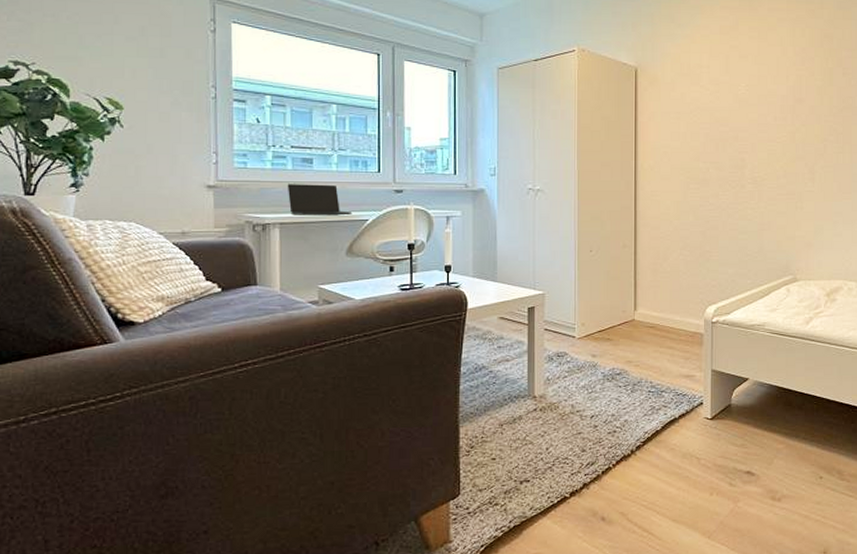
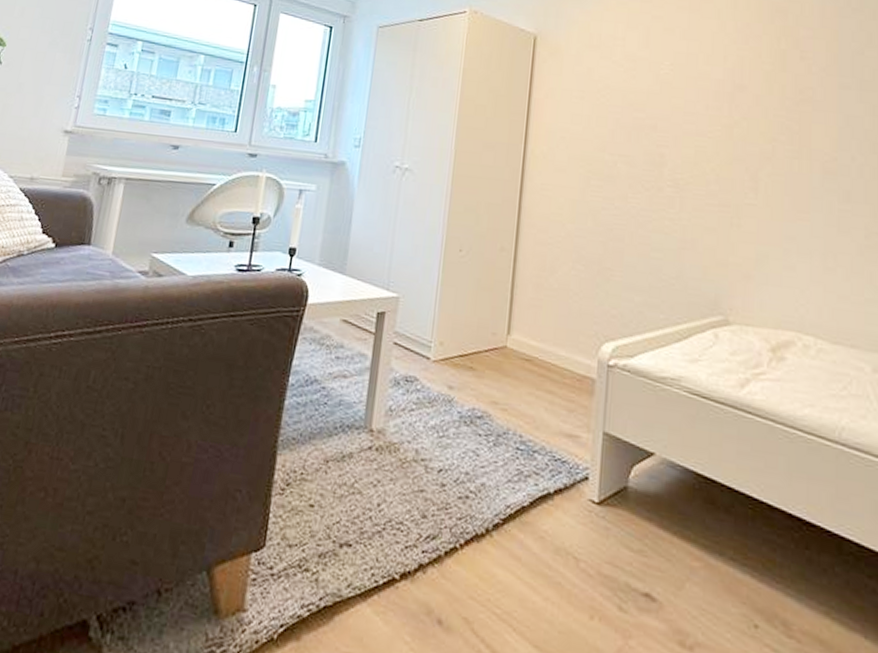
laptop: present [287,184,351,215] -> none [138,136,200,176]

